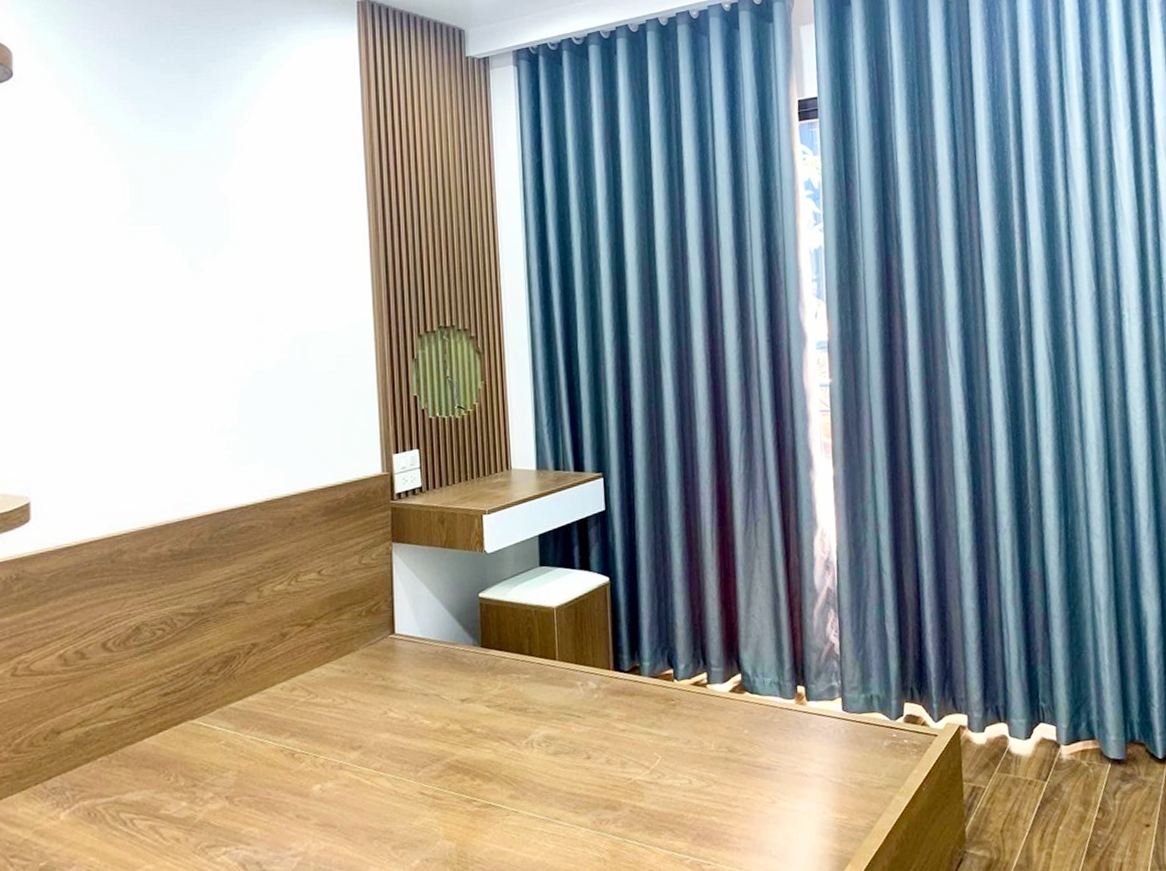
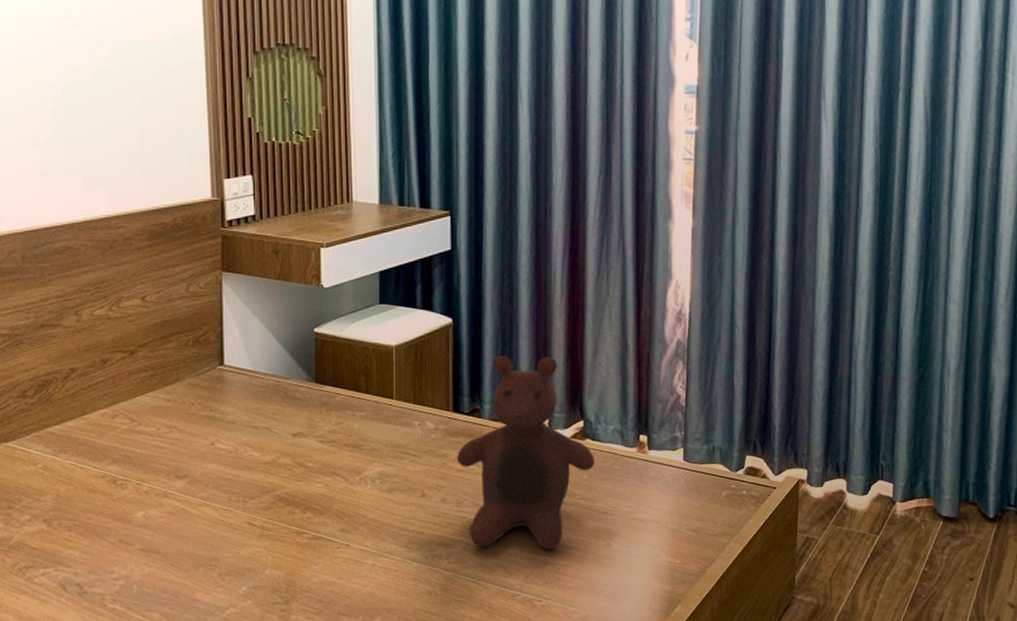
stuffed bear: none [620,611,755,810] -> present [457,355,595,550]

